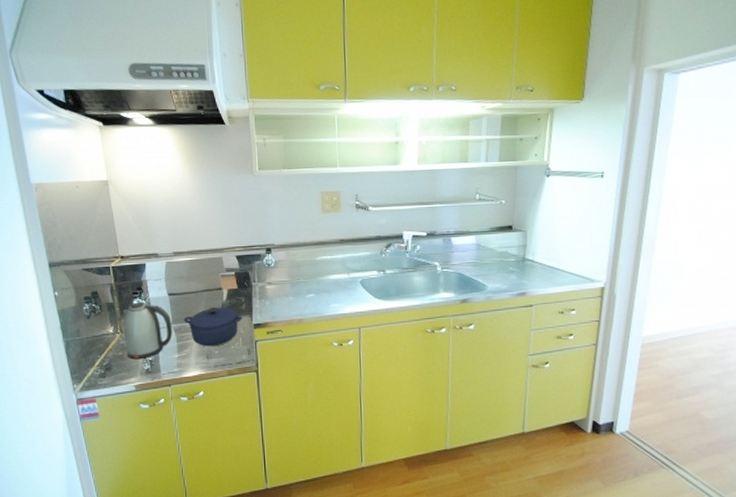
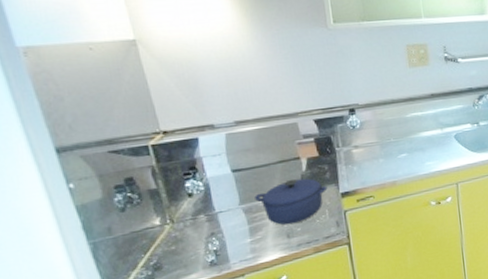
kettle: present [123,302,173,360] -> none [172,183,242,253]

